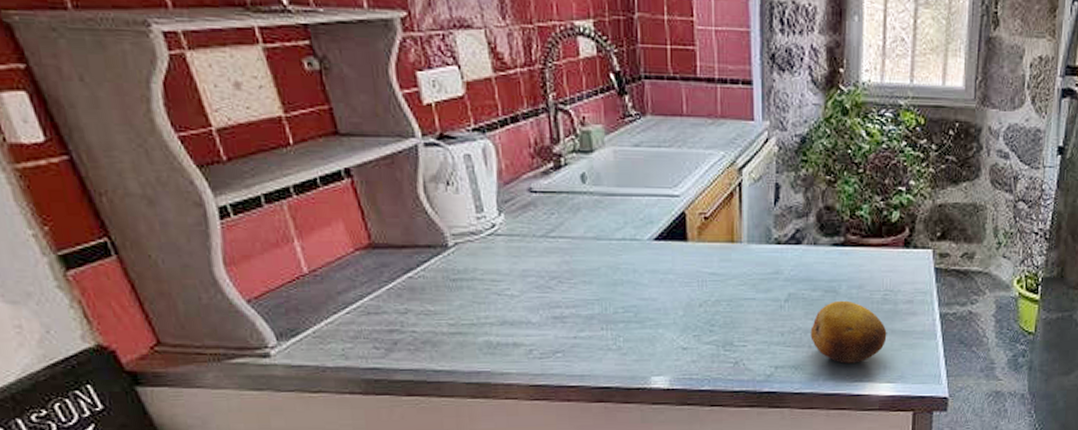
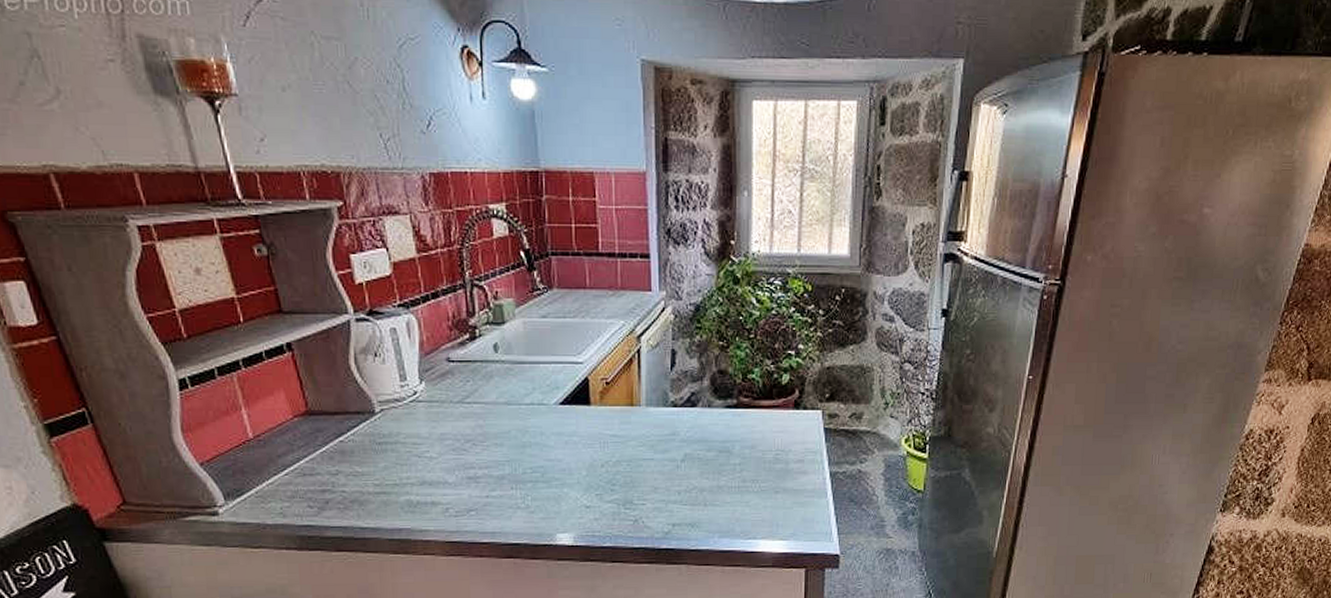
fruit: present [810,300,887,364] -> none [706,460,779,521]

